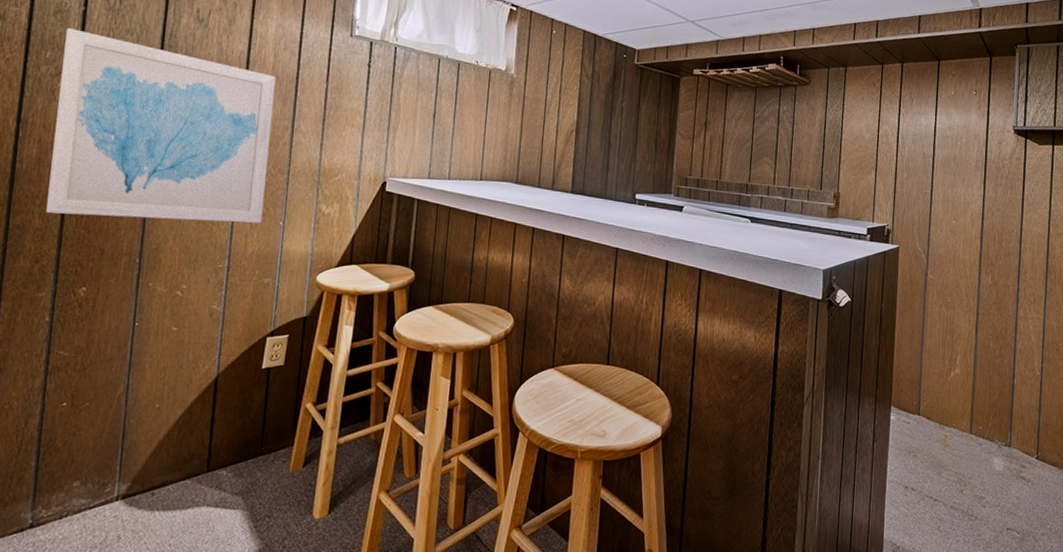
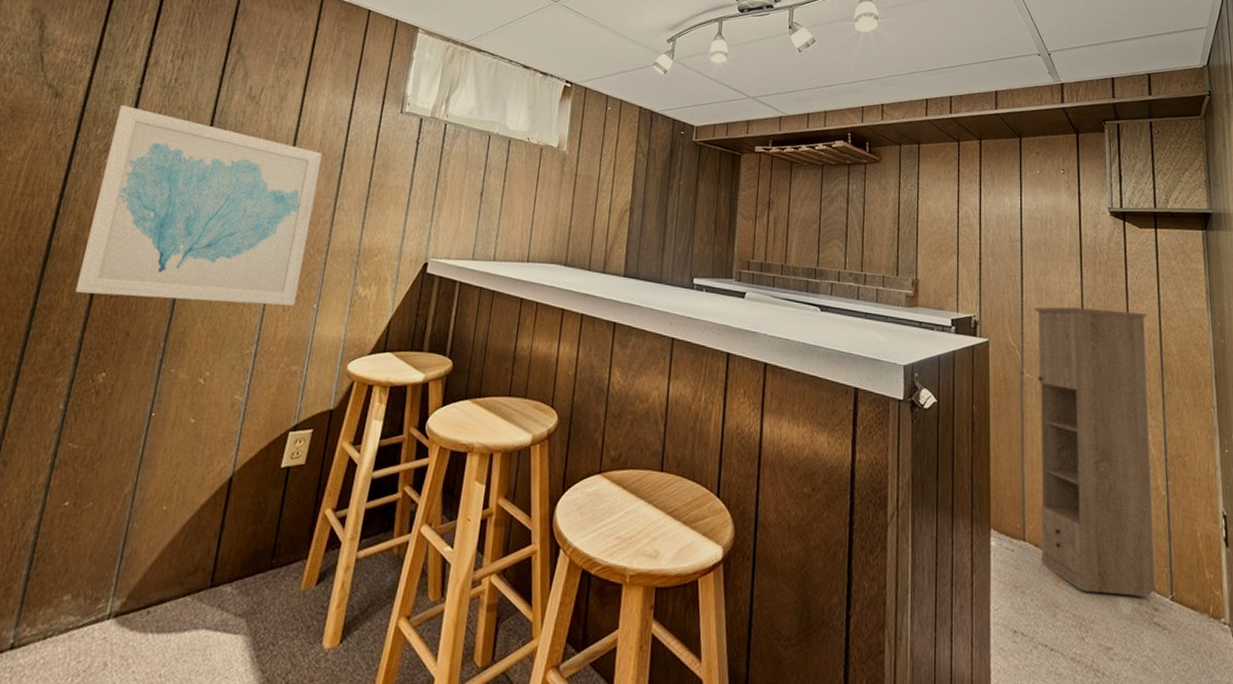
storage cabinet: none [931,216,1038,457] -> present [1034,306,1156,597]

